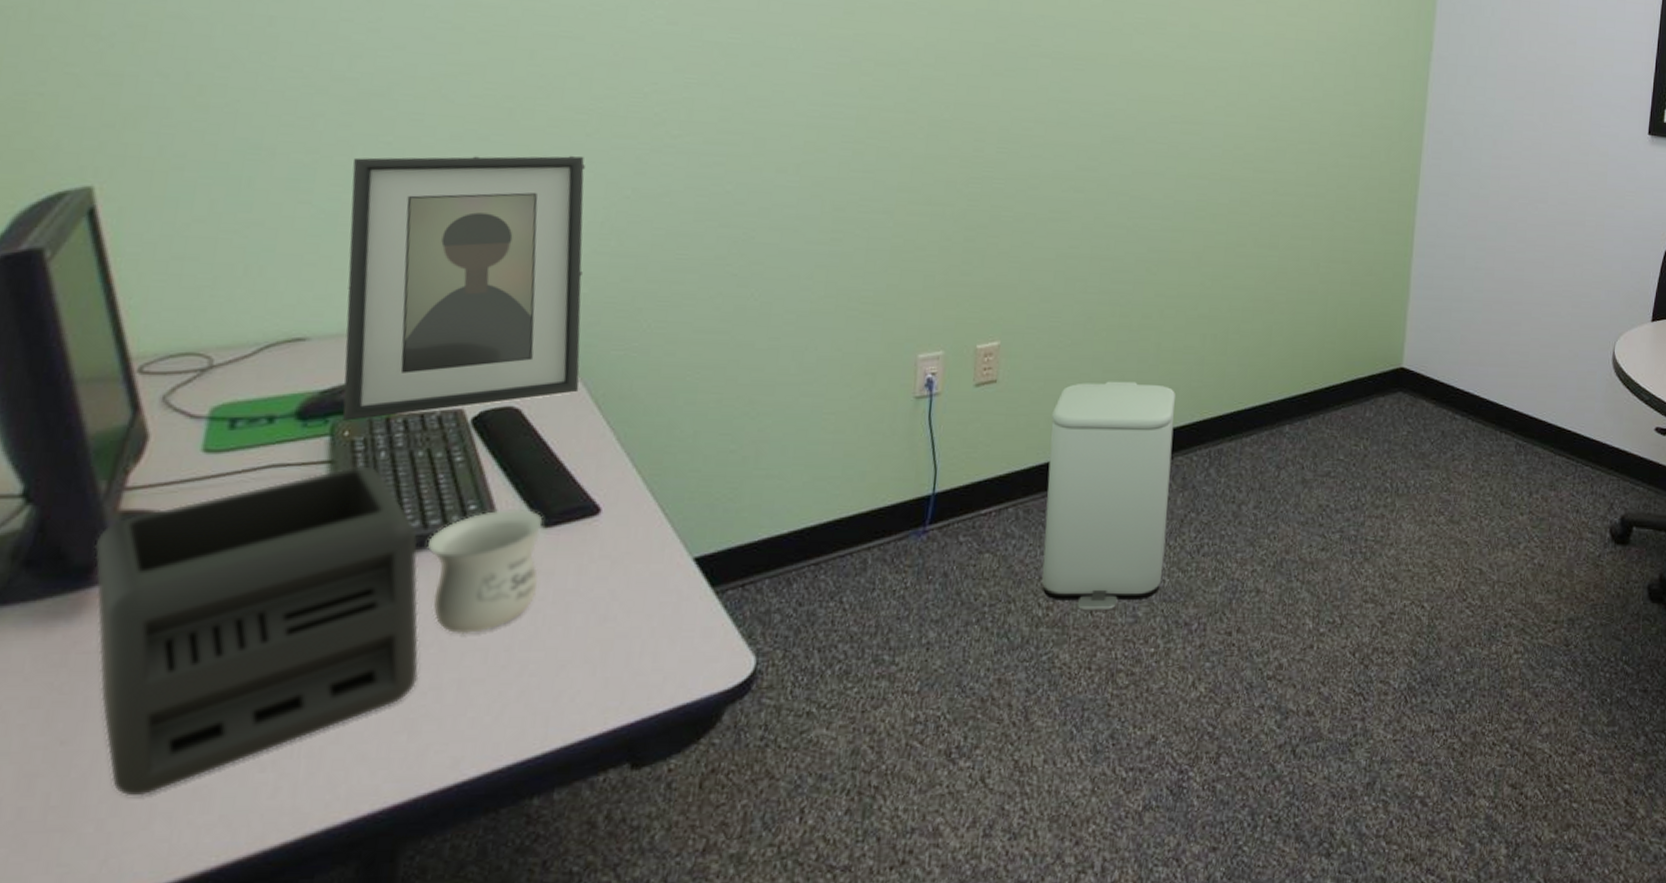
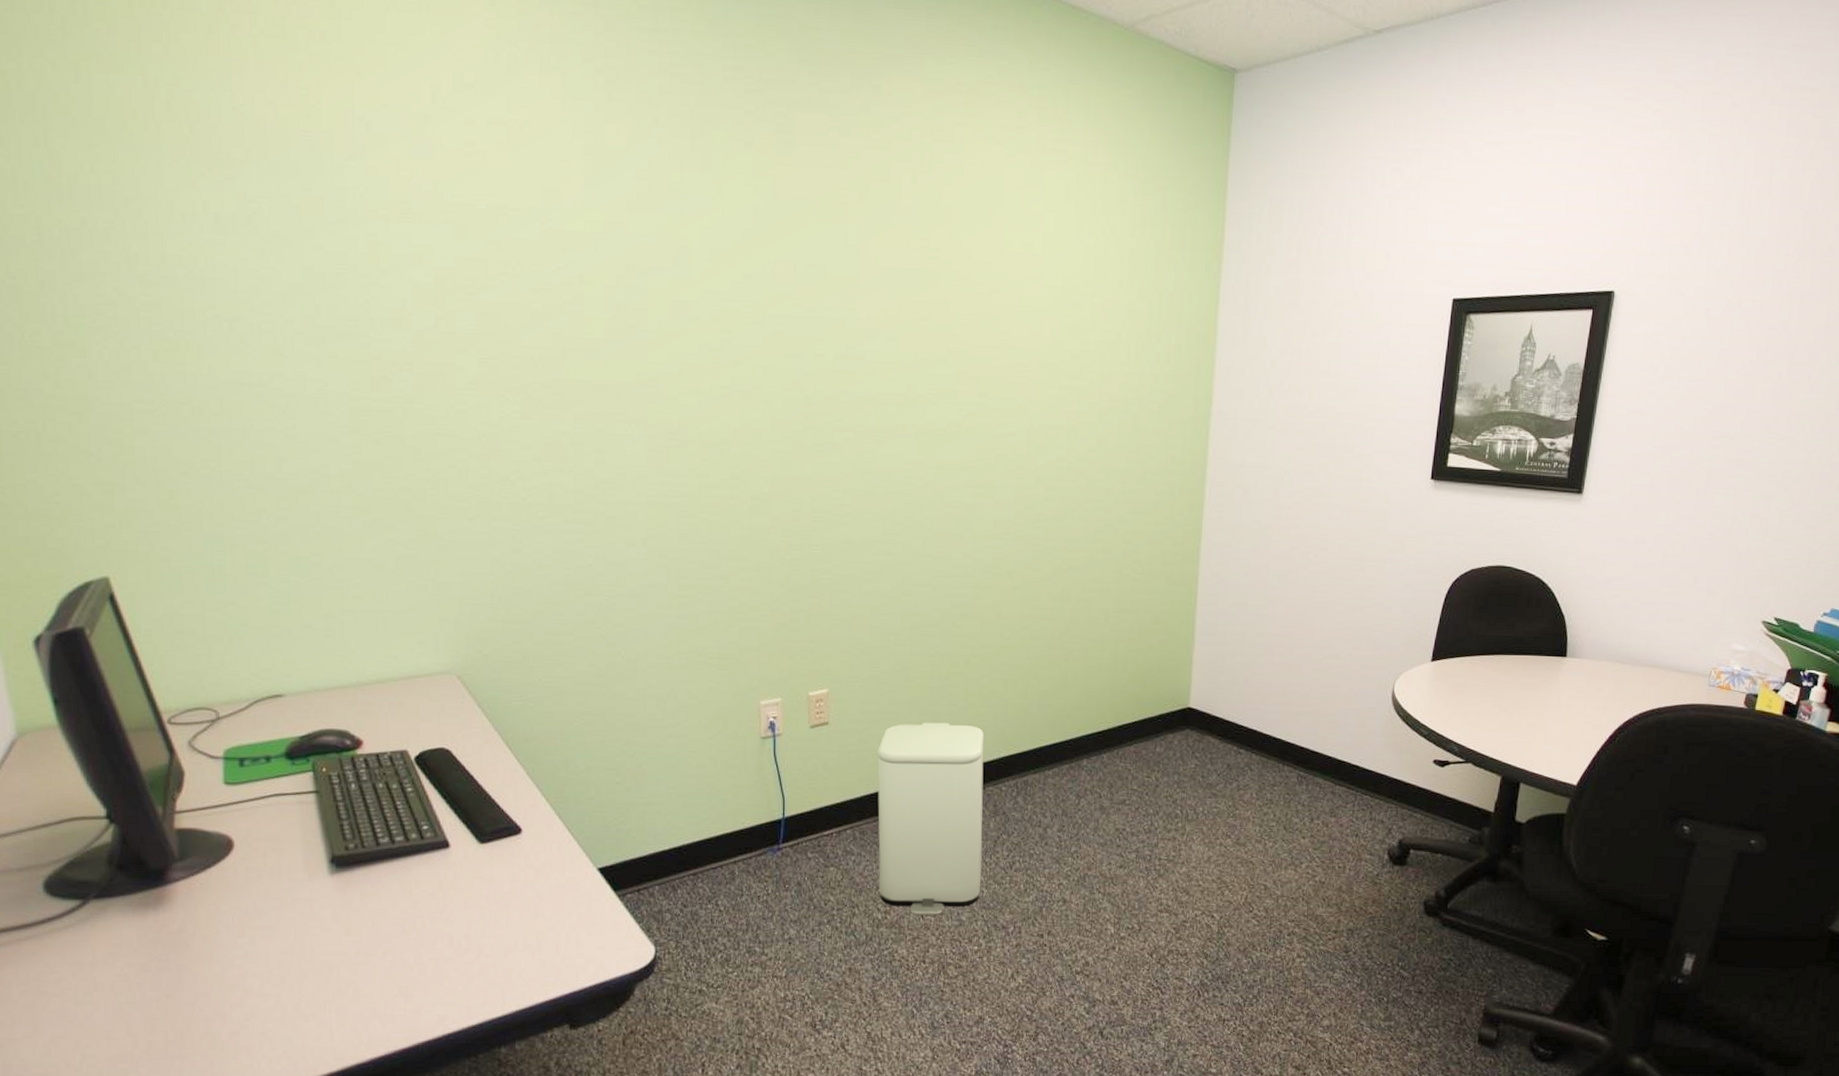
desk organizer: present [94,466,419,797] -> none [162,795,406,1036]
picture frame: present [343,155,585,421] -> none [293,537,492,760]
mug: present [426,508,543,635] -> none [396,828,483,925]

